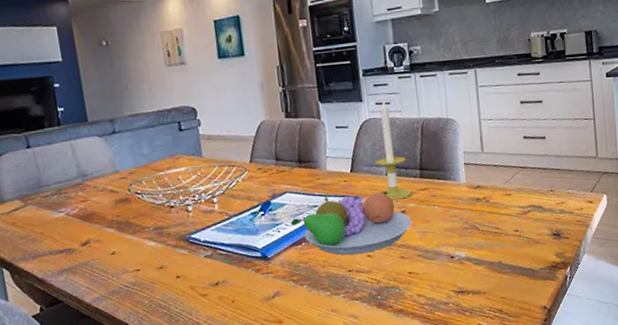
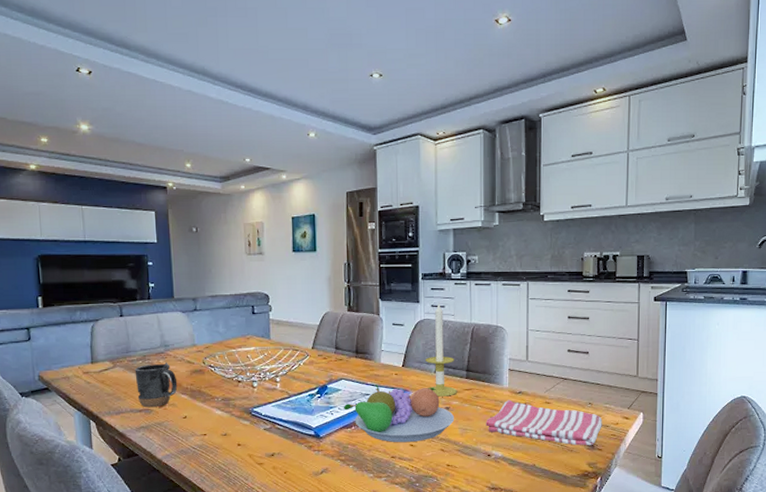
mug: none [49,193,102,248] -> present [134,362,178,408]
dish towel: none [445,195,567,237] -> present [486,399,602,446]

